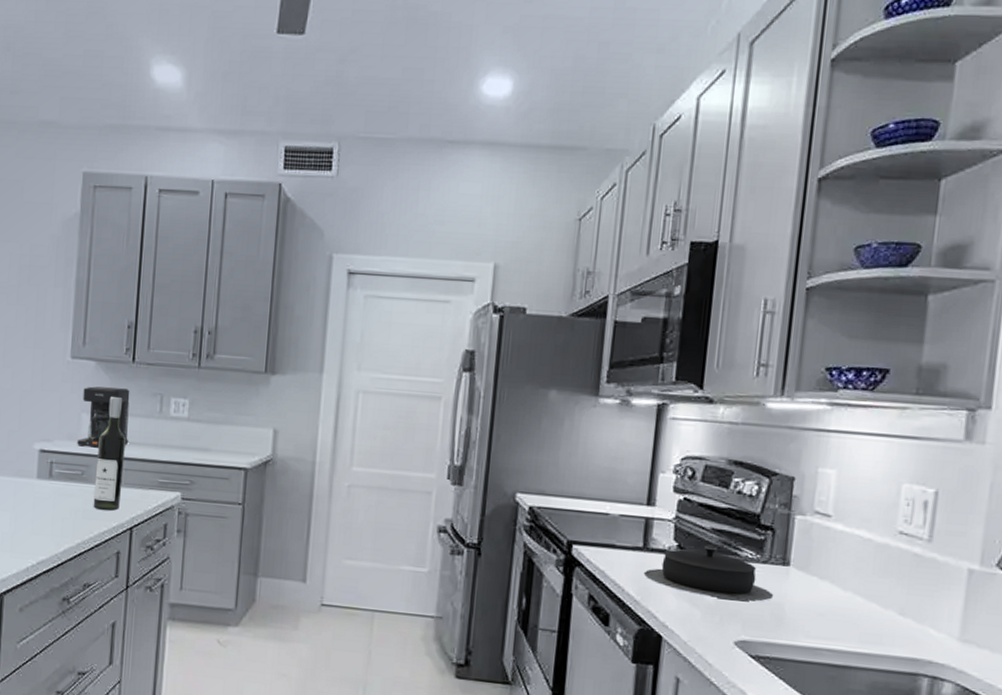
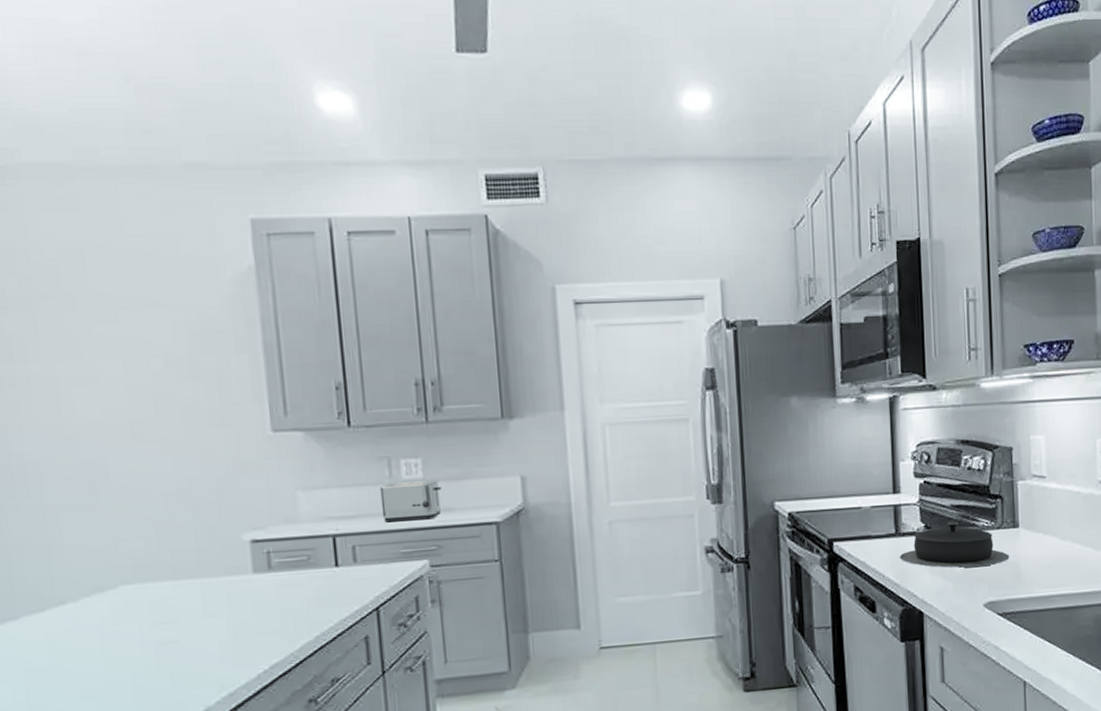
coffee maker: present [77,386,130,447] -> none [293,457,358,529]
bottle: present [93,397,126,512] -> none [322,468,360,596]
toaster: none [148,418,202,456] -> present [379,480,442,523]

